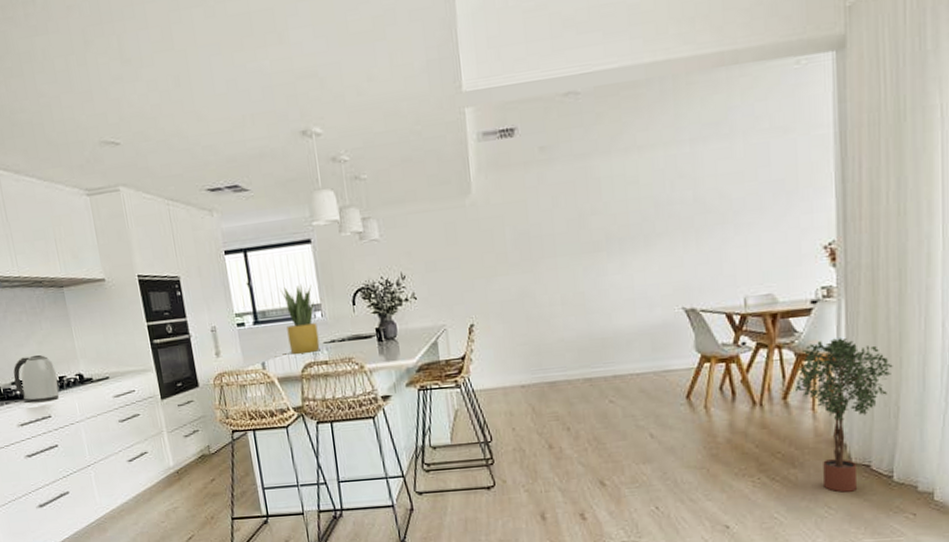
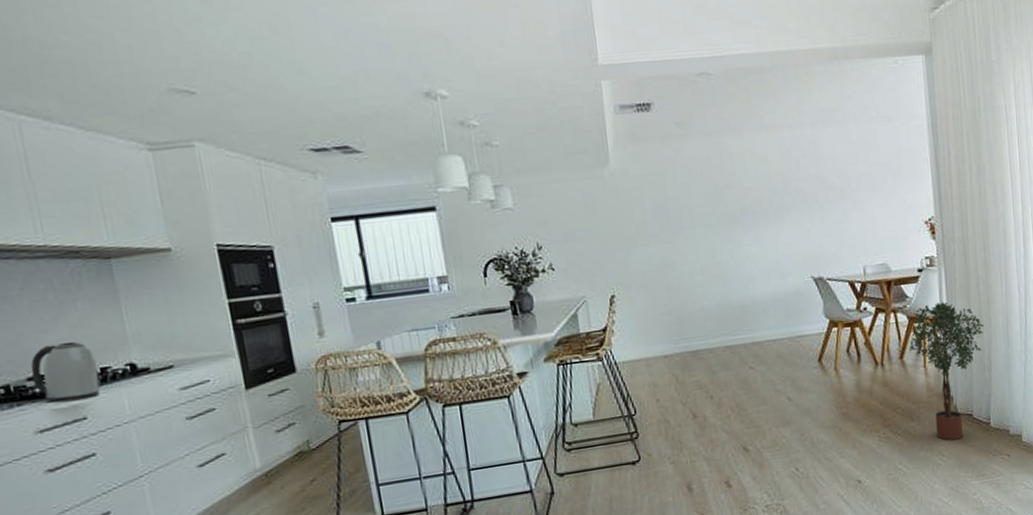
planter: present [280,284,320,355] -> none [399,254,447,333]

